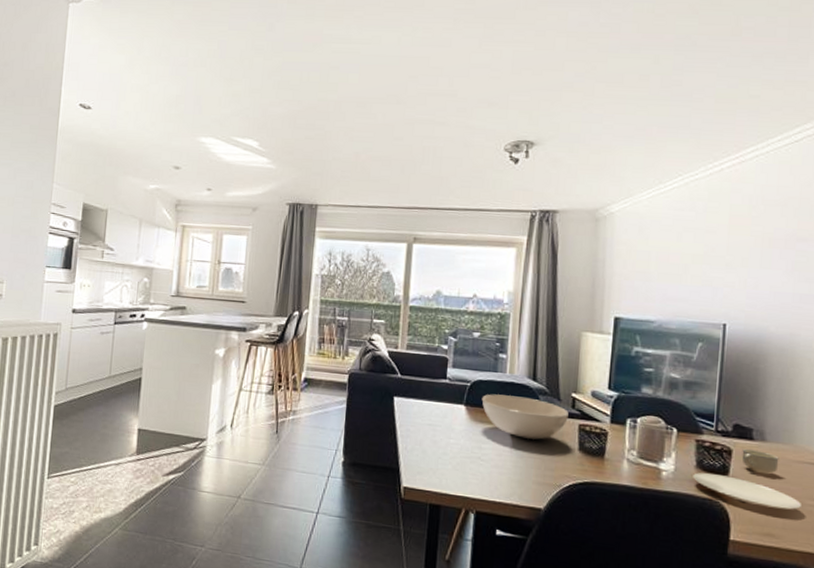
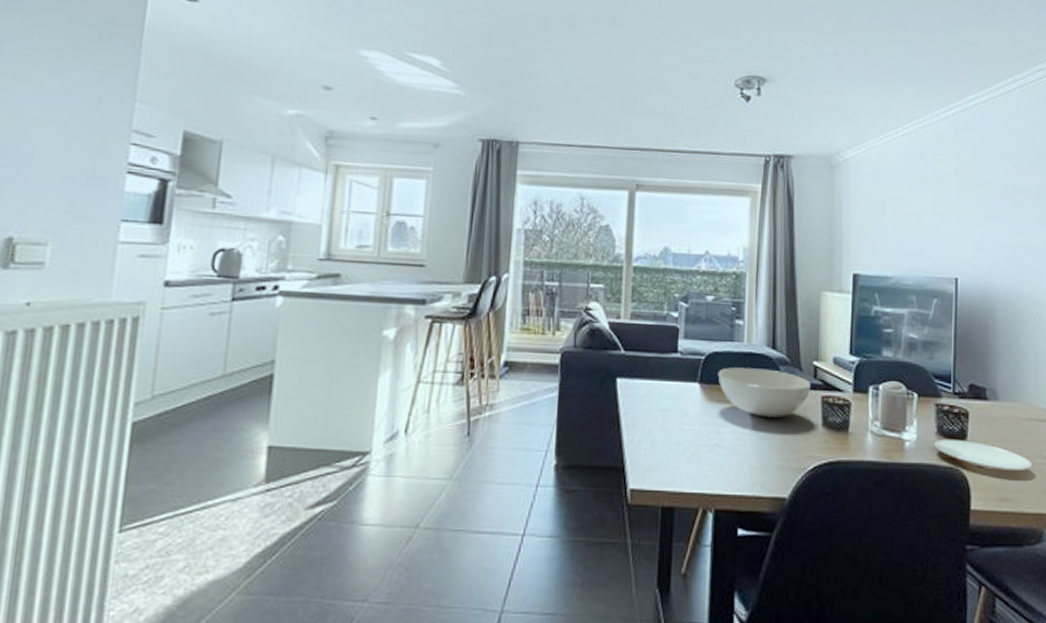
kettle: none [101,286,122,310] -> present [210,247,244,280]
cup: present [742,449,779,475] -> none [978,410,1011,435]

